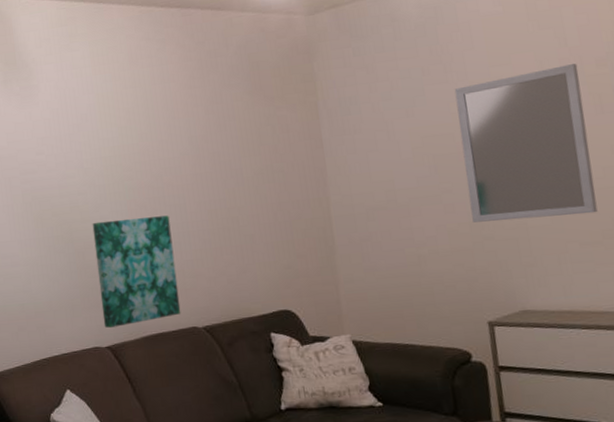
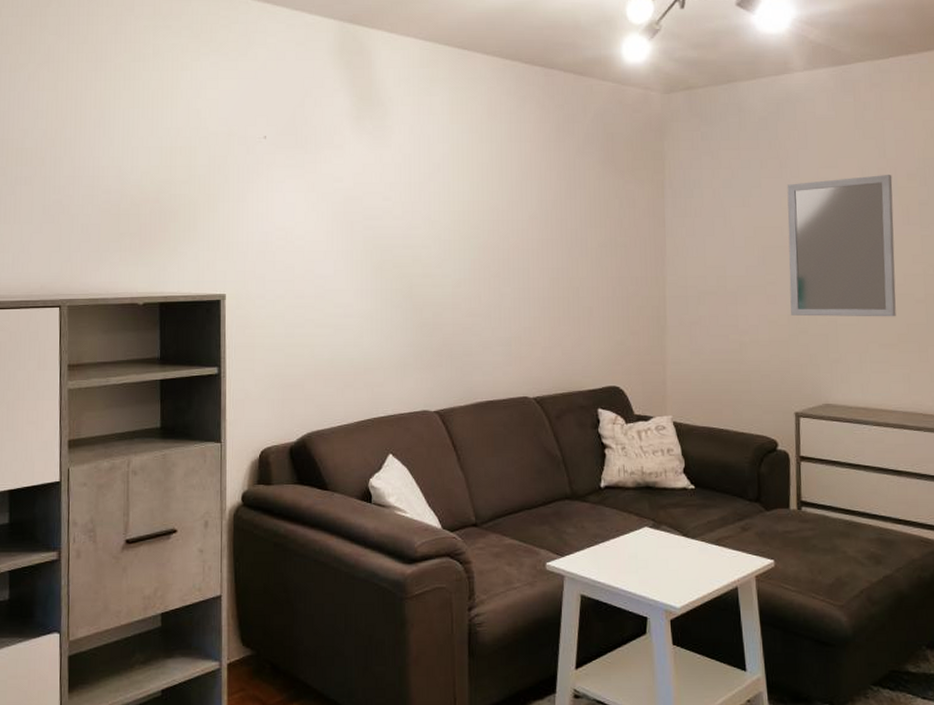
wall art: present [92,215,181,328] -> none [433,278,514,391]

